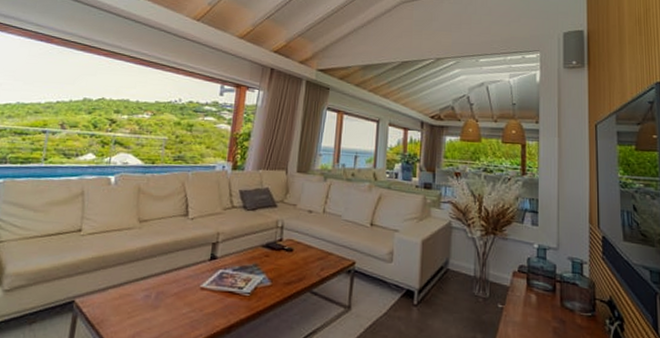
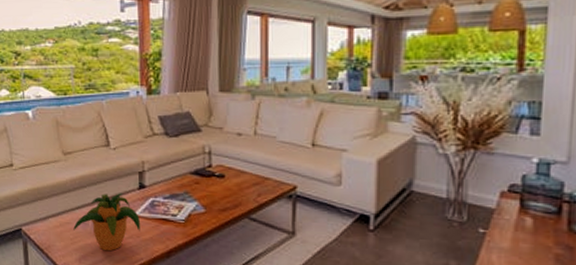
potted plant: none [133,263,206,327] -> present [73,193,140,251]

